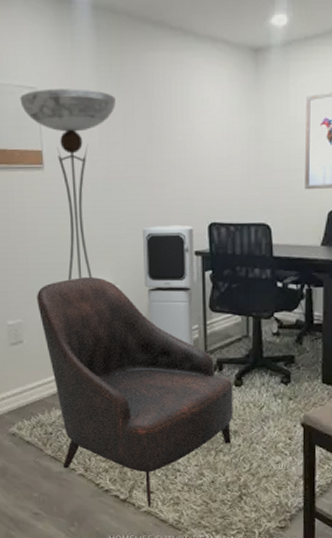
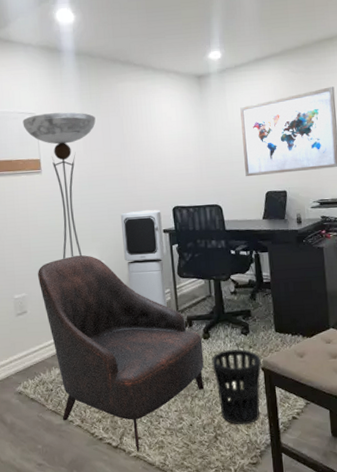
wastebasket: none [243,400,301,486] -> present [212,349,261,425]

